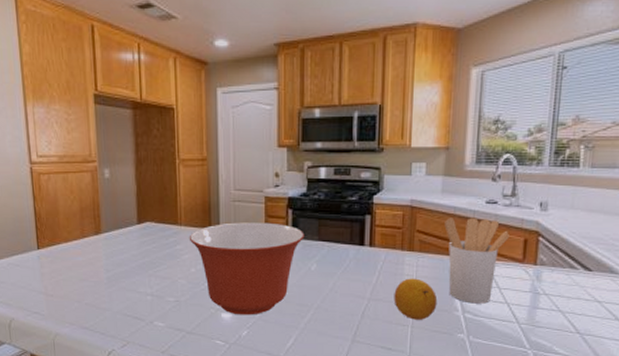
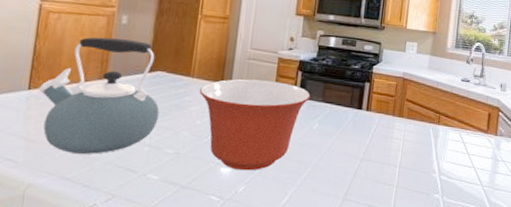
kettle: none [45,193,155,305] -> present [38,37,160,154]
fruit: present [394,278,438,320] -> none [383,141,420,180]
utensil holder: present [444,218,511,304] -> none [429,90,479,167]

